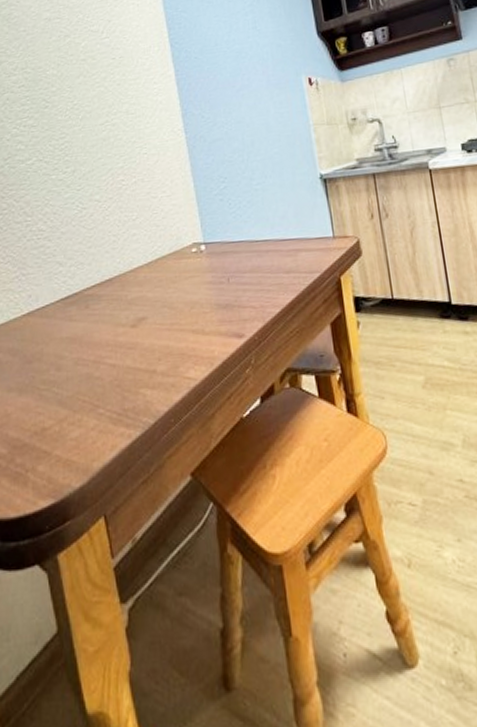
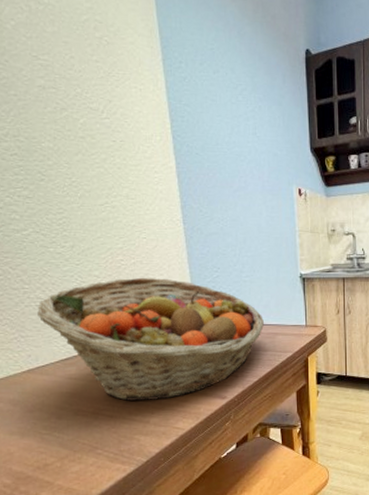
fruit basket: none [39,196,283,345] -> present [37,277,264,401]

